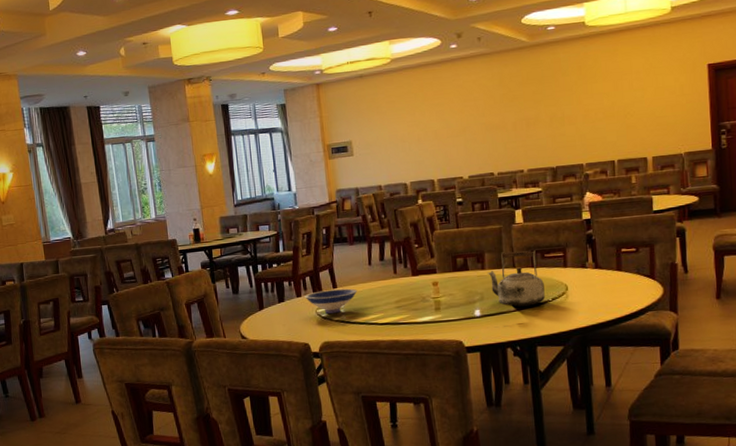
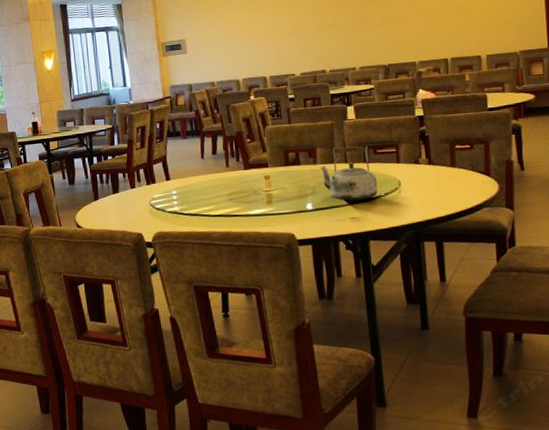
bowl: present [304,288,358,314] -> none [138,180,191,205]

